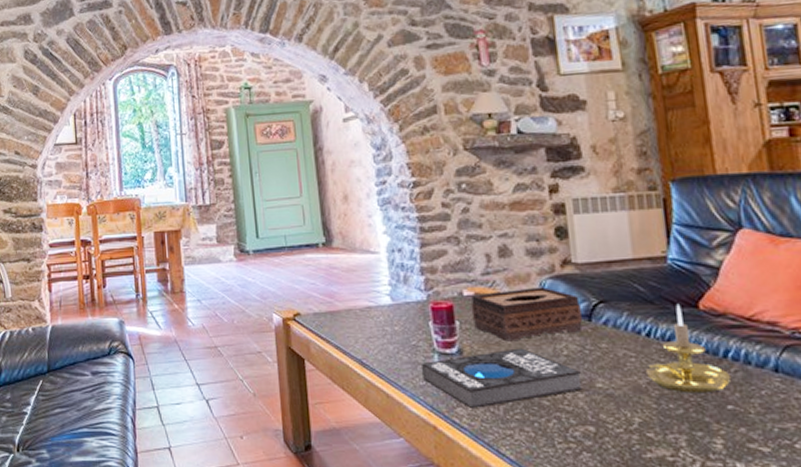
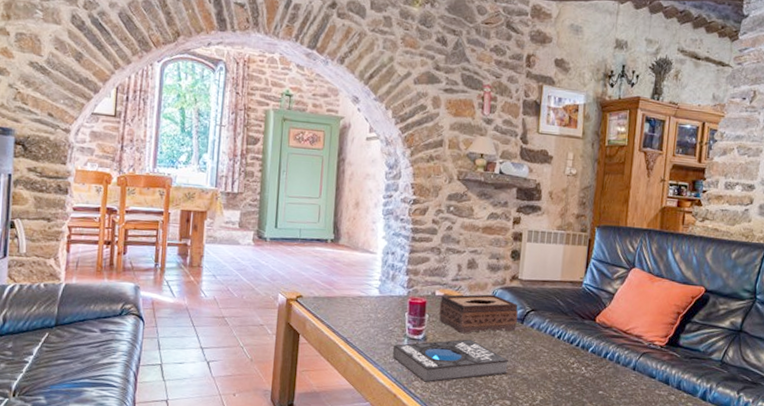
candle holder: present [645,303,732,394] -> none [552,316,606,382]

